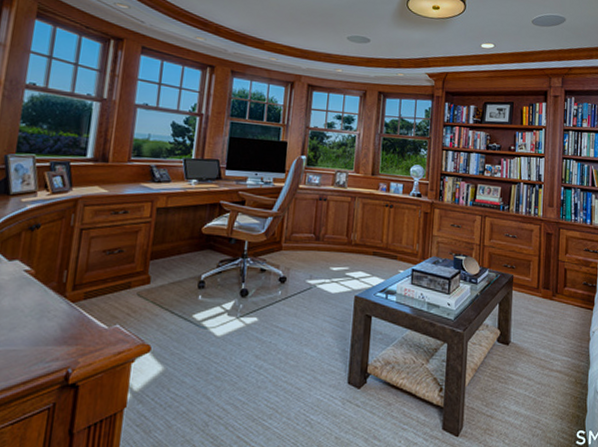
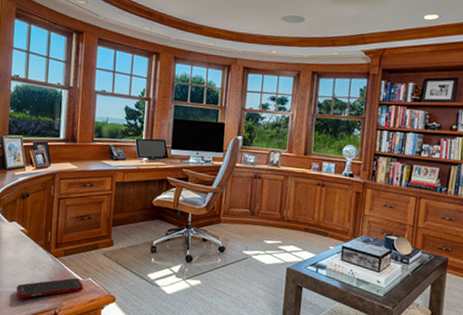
cell phone: none [12,326,109,359] -> present [16,278,84,299]

